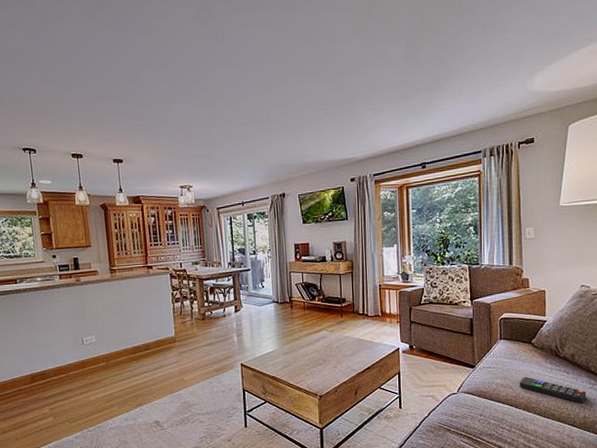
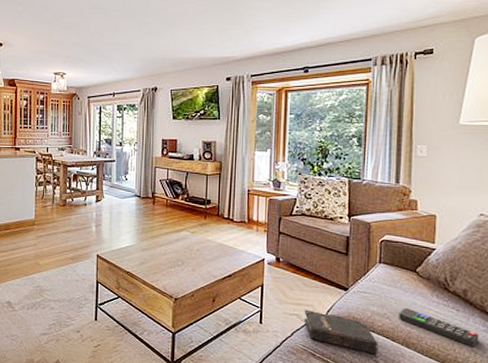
hardback book: none [438,390,504,422] -> present [304,309,378,355]

